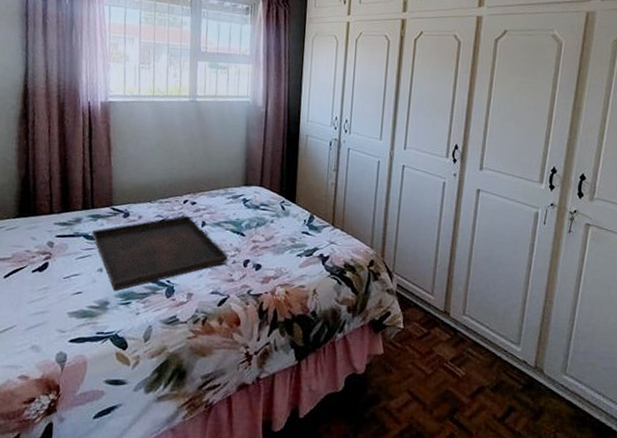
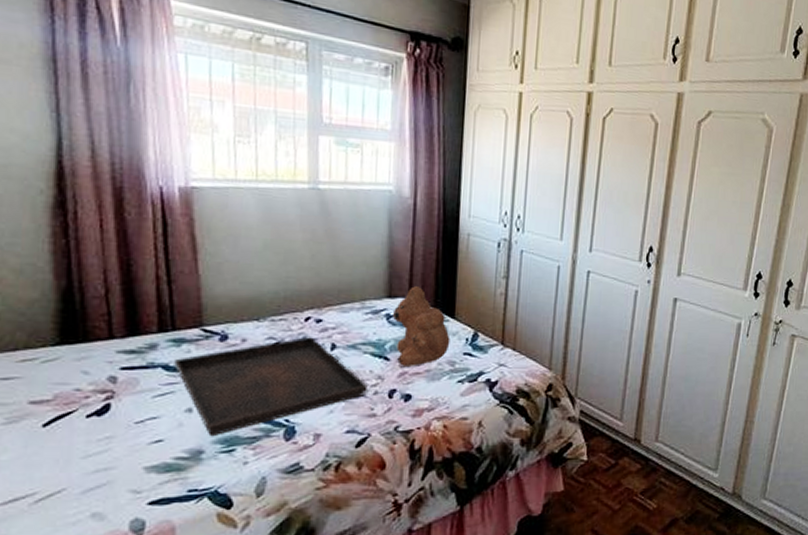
teddy bear: none [247,177,292,242] -> present [392,286,451,366]

